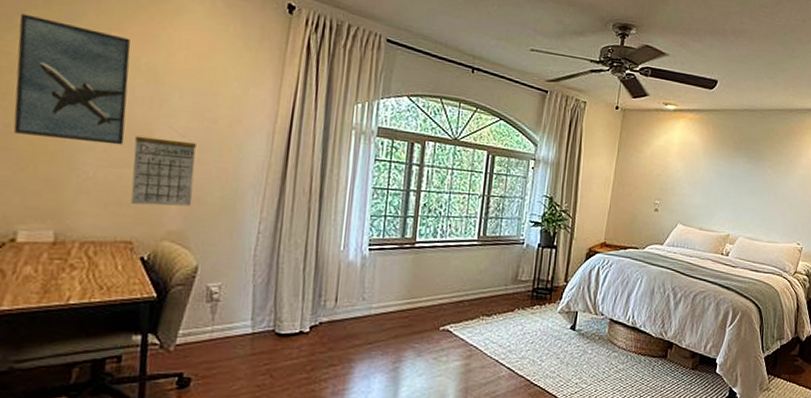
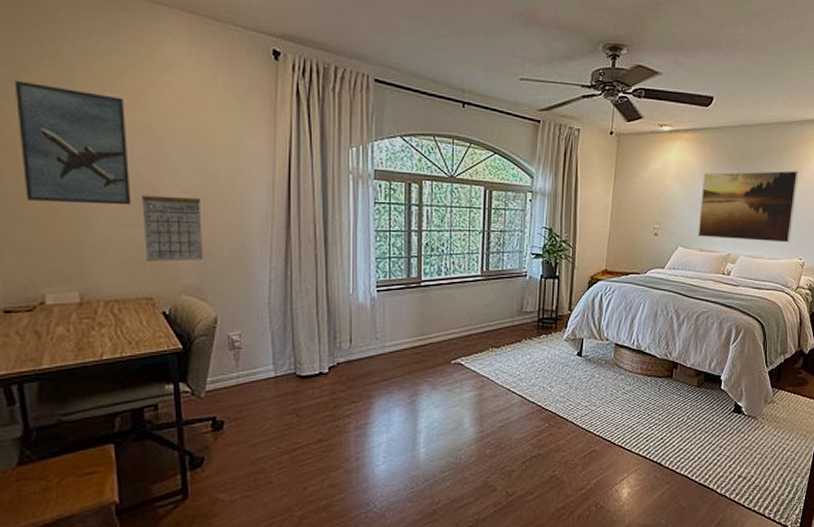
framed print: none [698,152,798,227] -> present [698,170,799,243]

